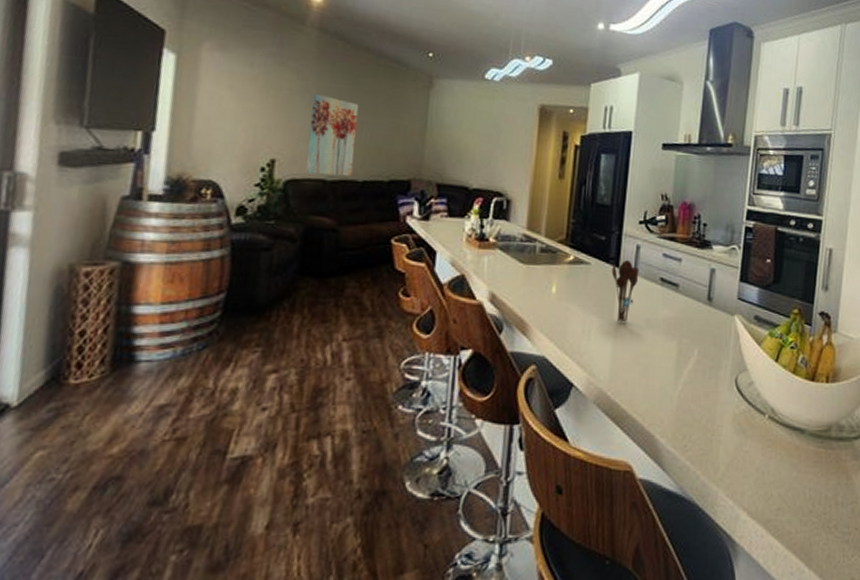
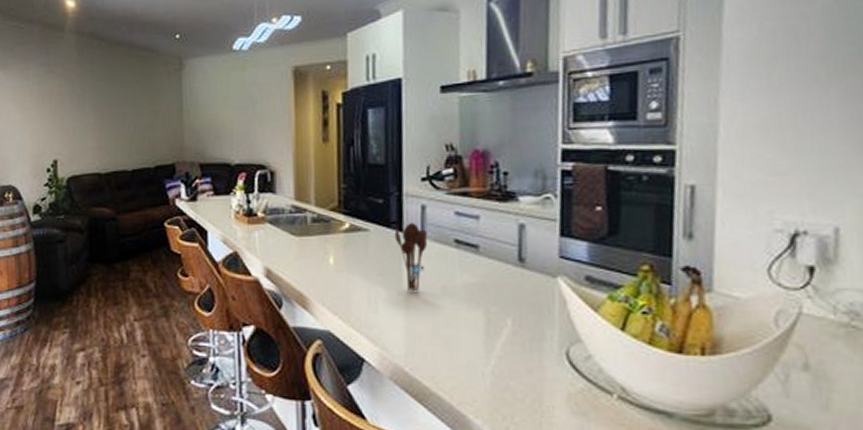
wall art: present [306,93,359,177] -> none [79,94,122,169]

